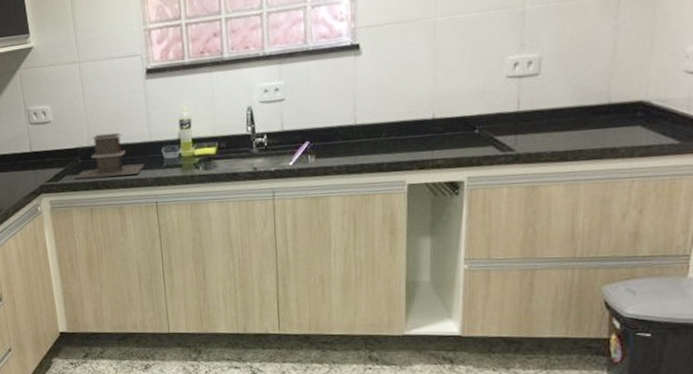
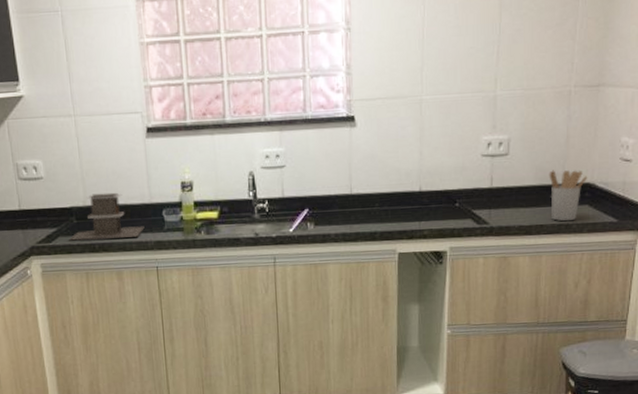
utensil holder: none [590,87,641,145] -> present [549,170,588,222]

